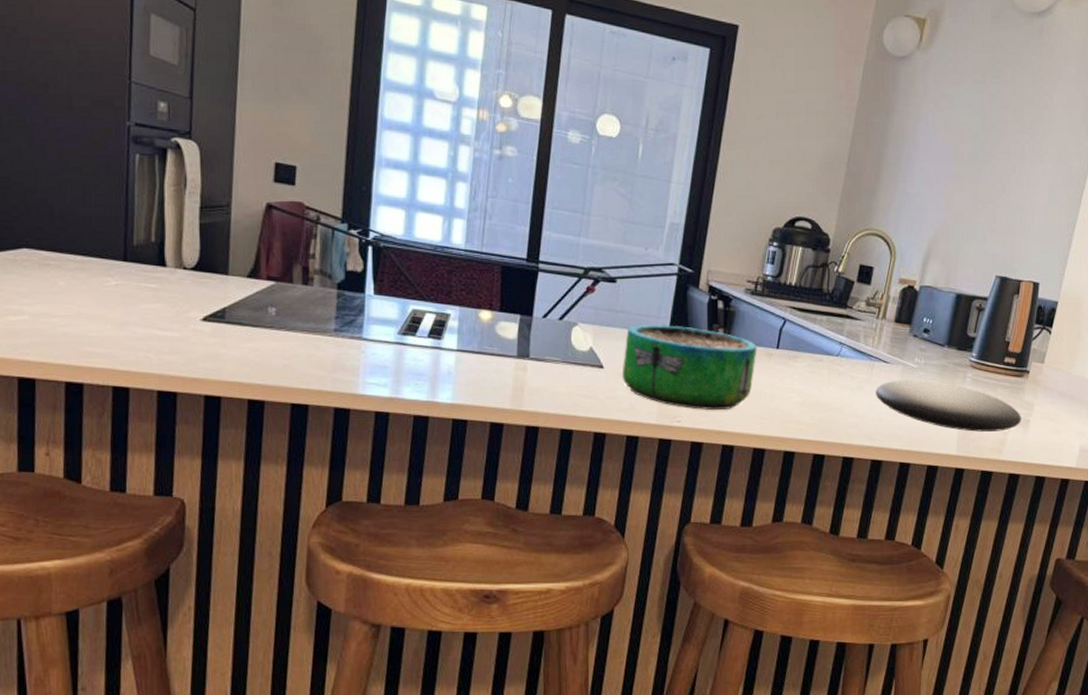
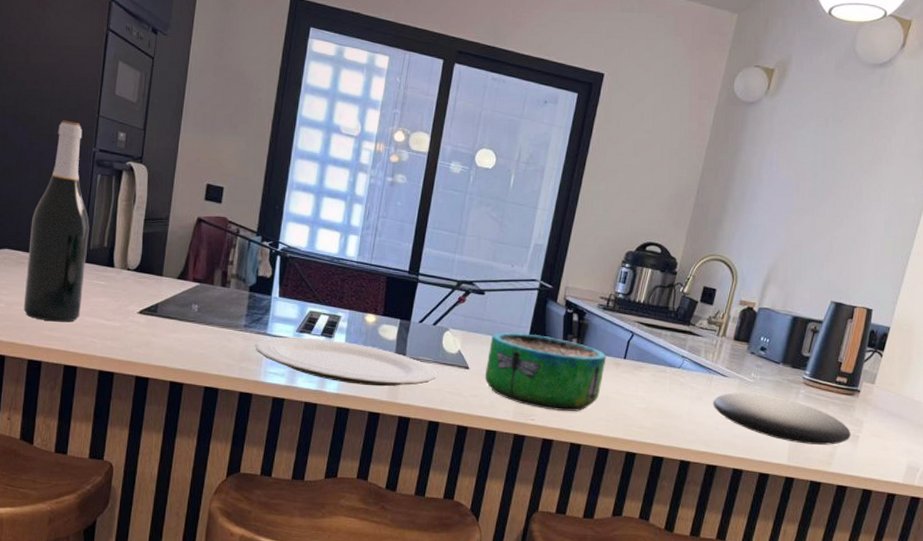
wine bottle: none [53,88,131,335] -> present [23,120,89,322]
plate: none [349,340,567,393] -> present [255,336,437,387]

